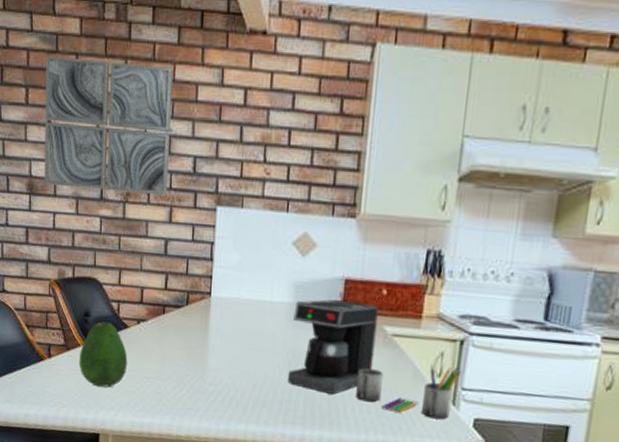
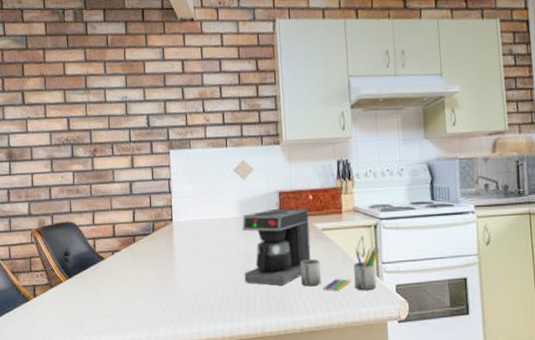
wall art: present [44,56,174,196] -> none [18,51,128,152]
fruit: present [79,321,128,388] -> none [62,257,107,316]

